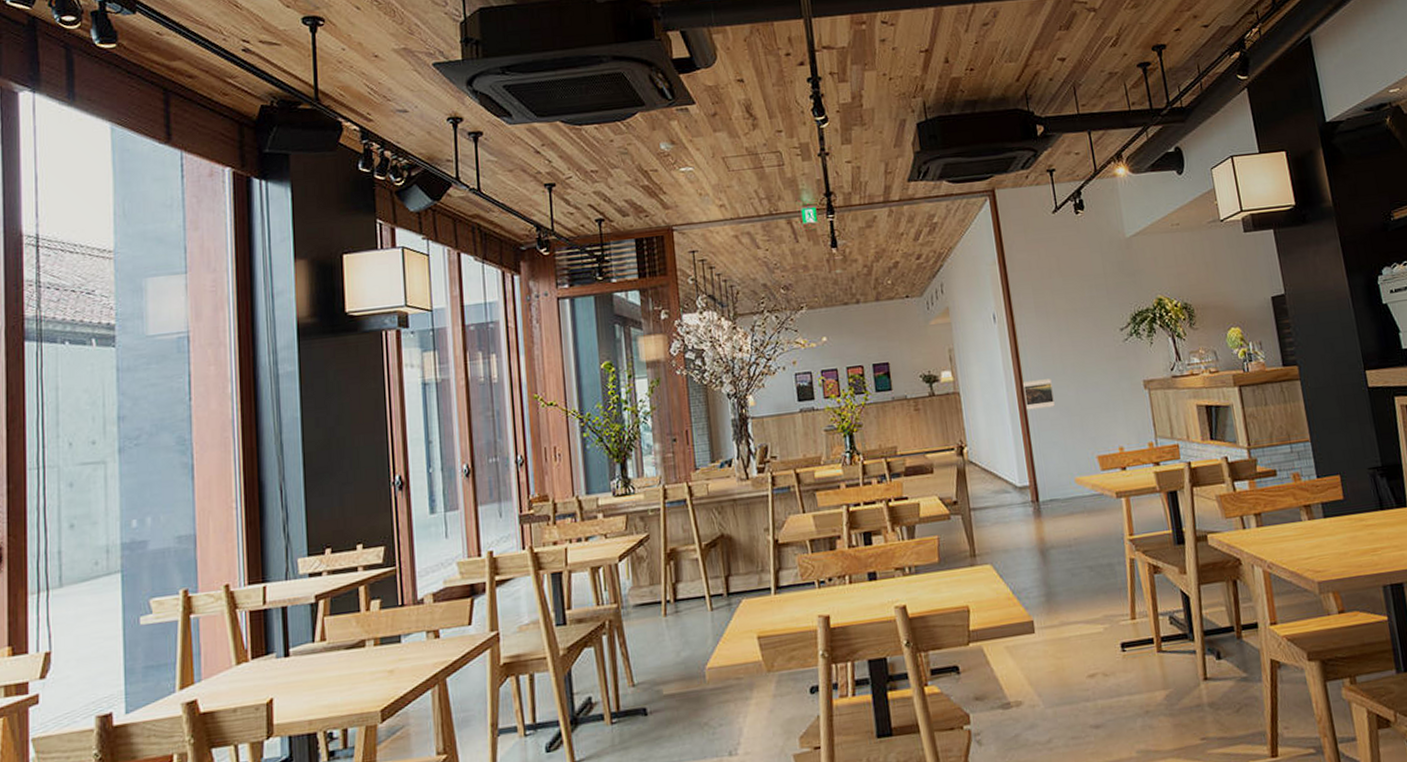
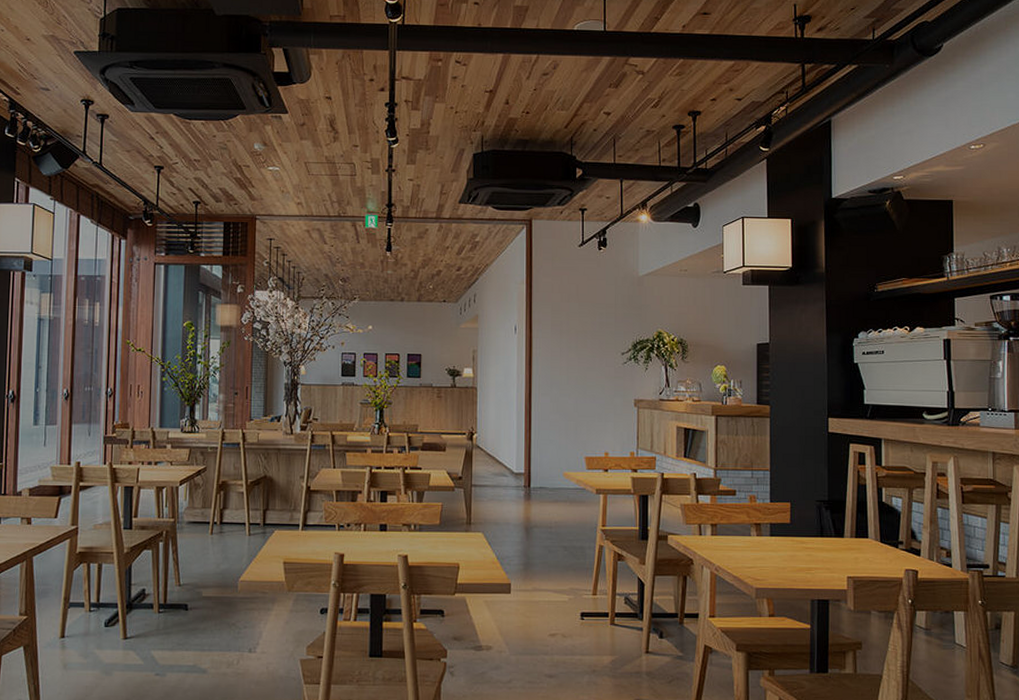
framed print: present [1023,379,1055,410] -> none [532,386,556,411]

